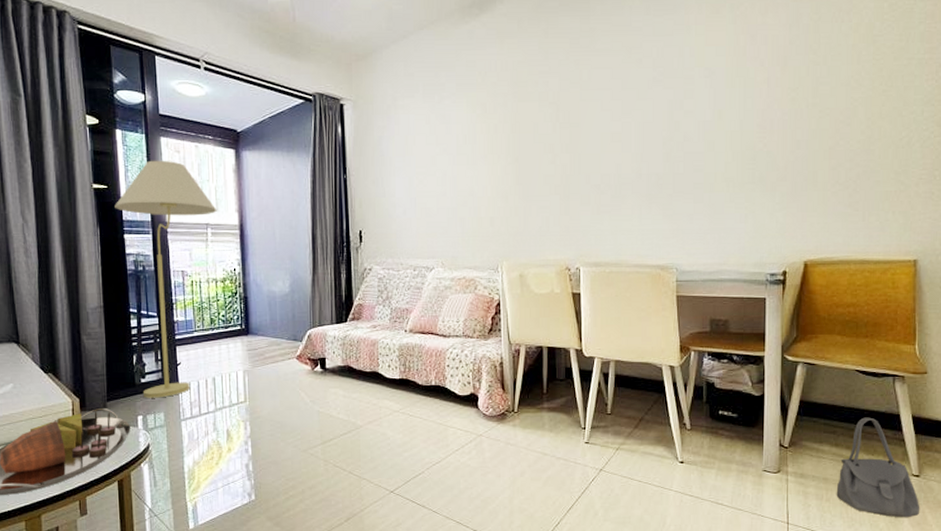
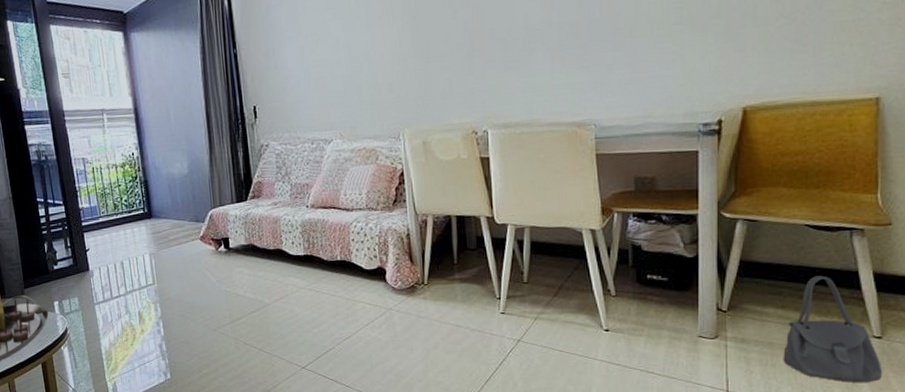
floor lamp: present [115,160,217,398] -> none [13,48,111,284]

